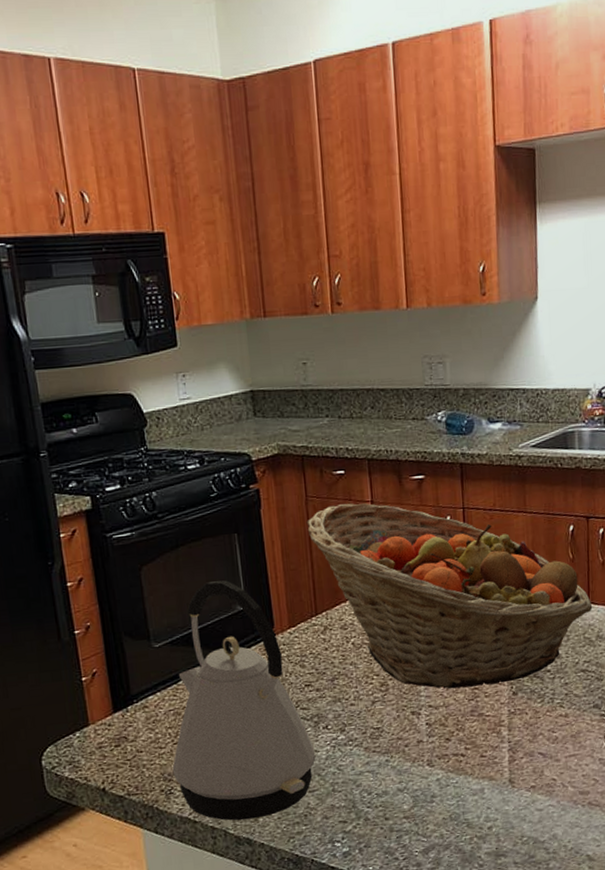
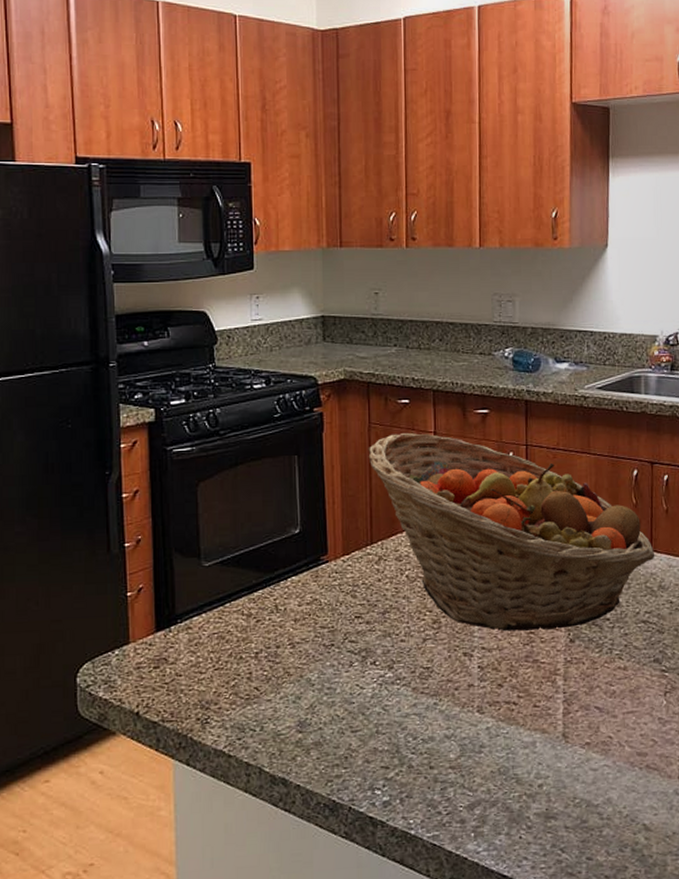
kettle: present [172,580,316,821] -> none [211,502,361,758]

